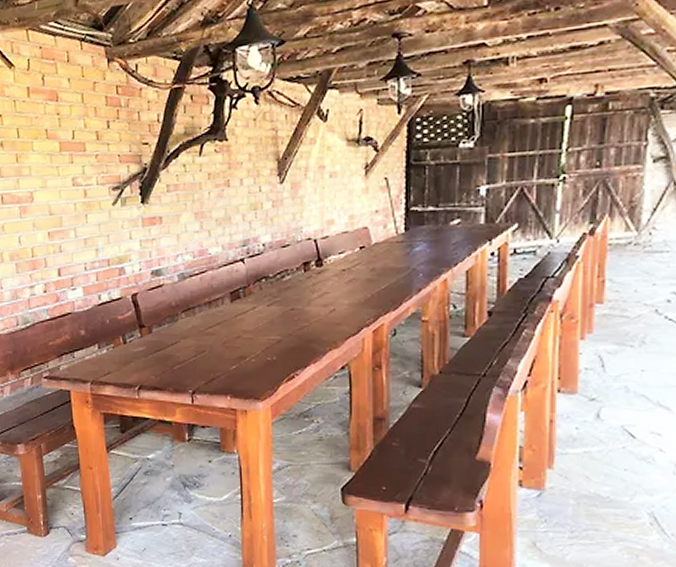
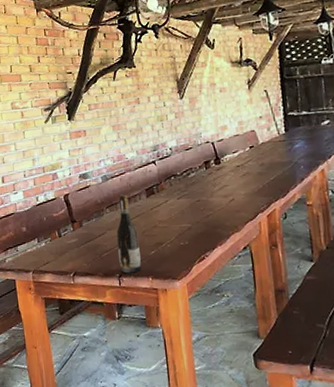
wine bottle: none [192,297,219,390] -> present [116,194,141,274]

